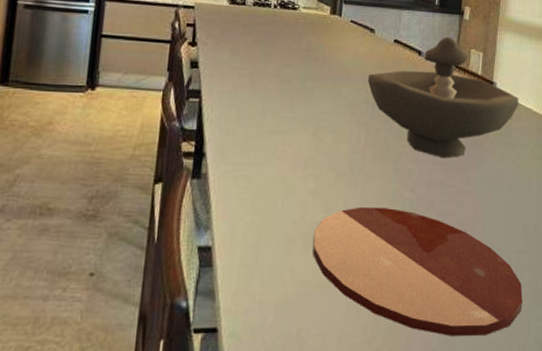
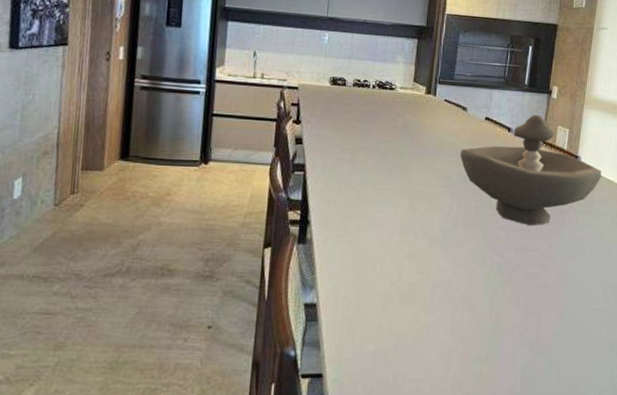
plate: present [312,206,523,336] -> none [408,269,600,382]

